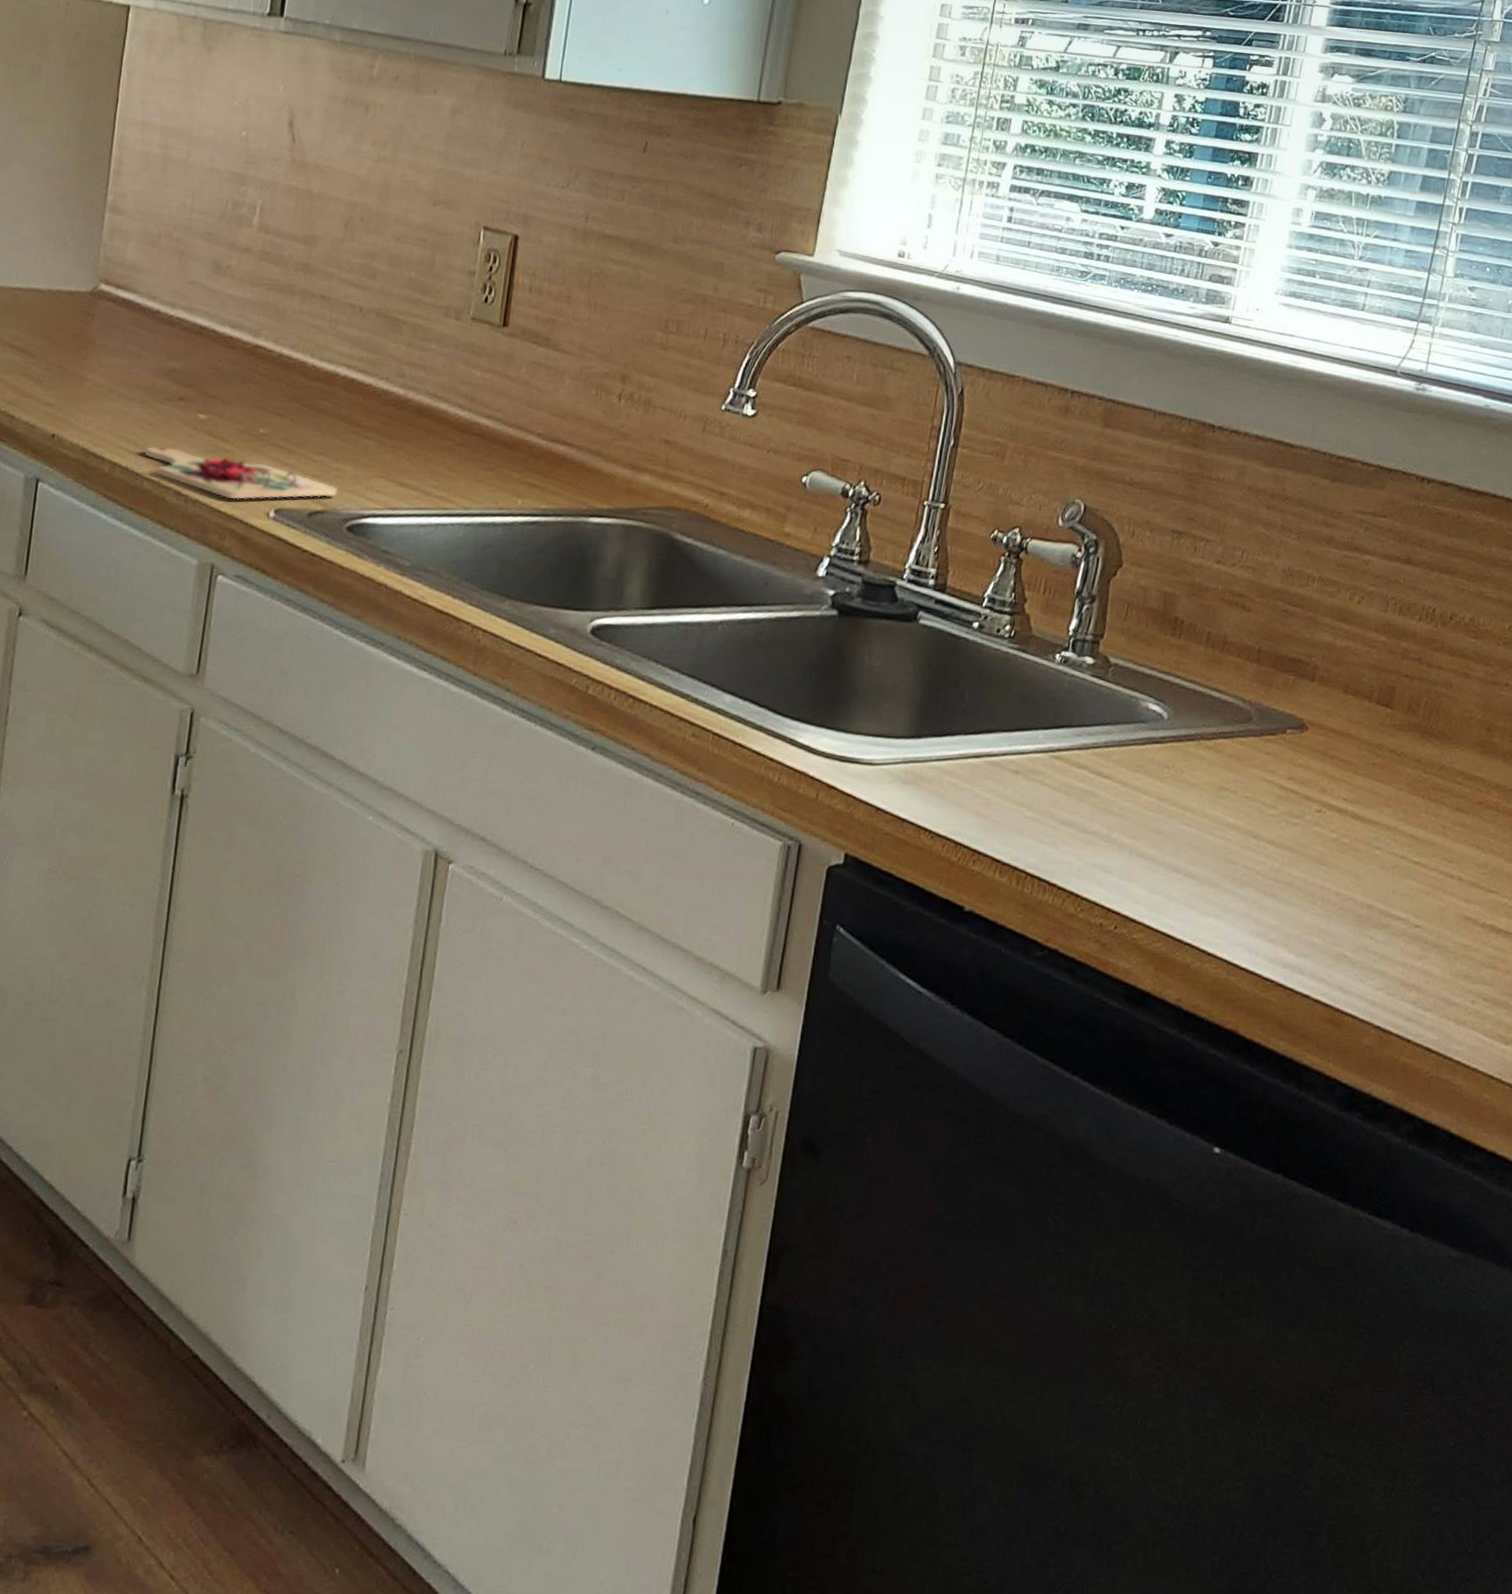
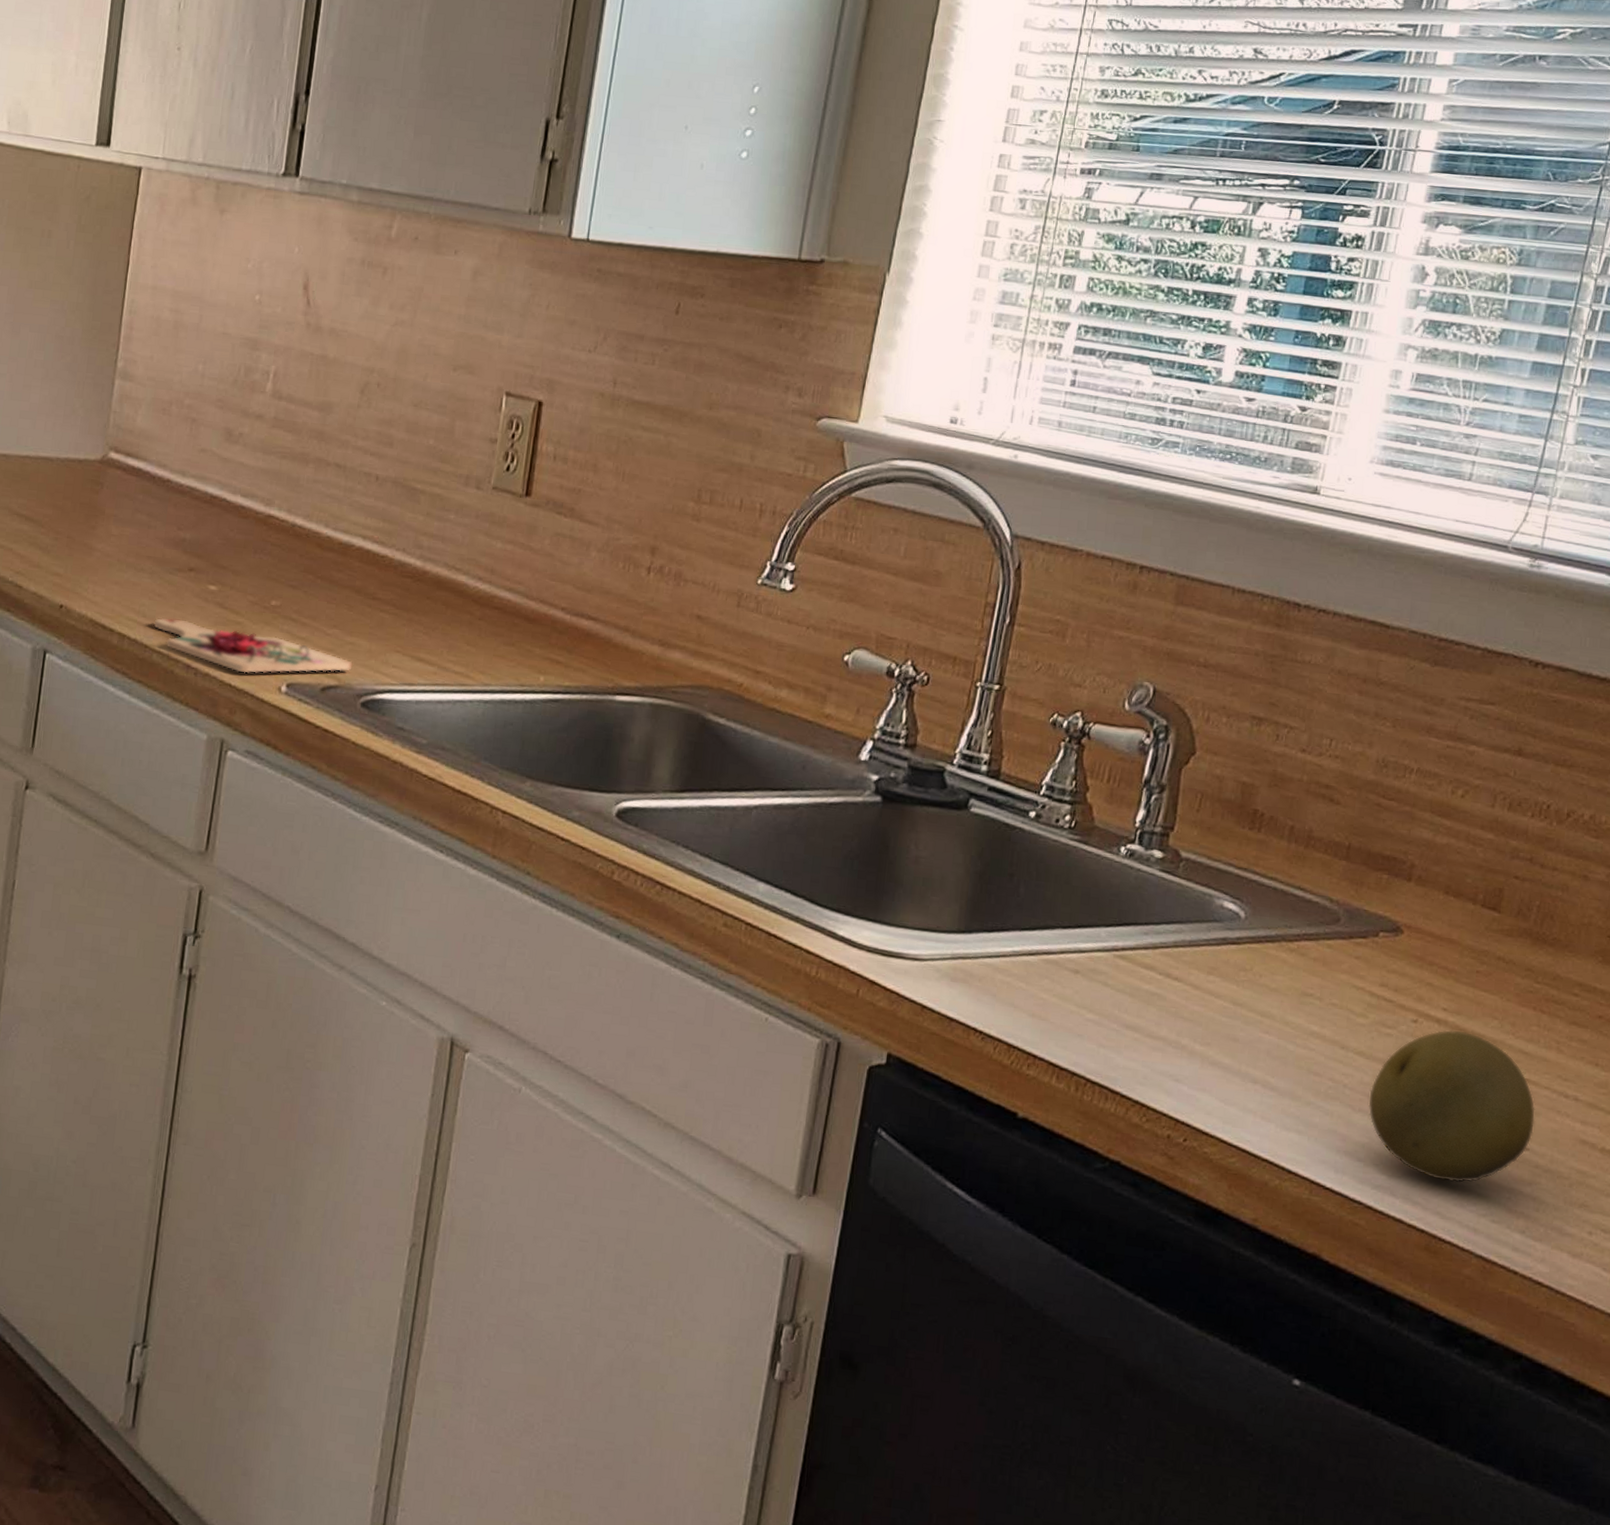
fruit: none [1278,818,1425,959] -> present [1368,1030,1535,1183]

